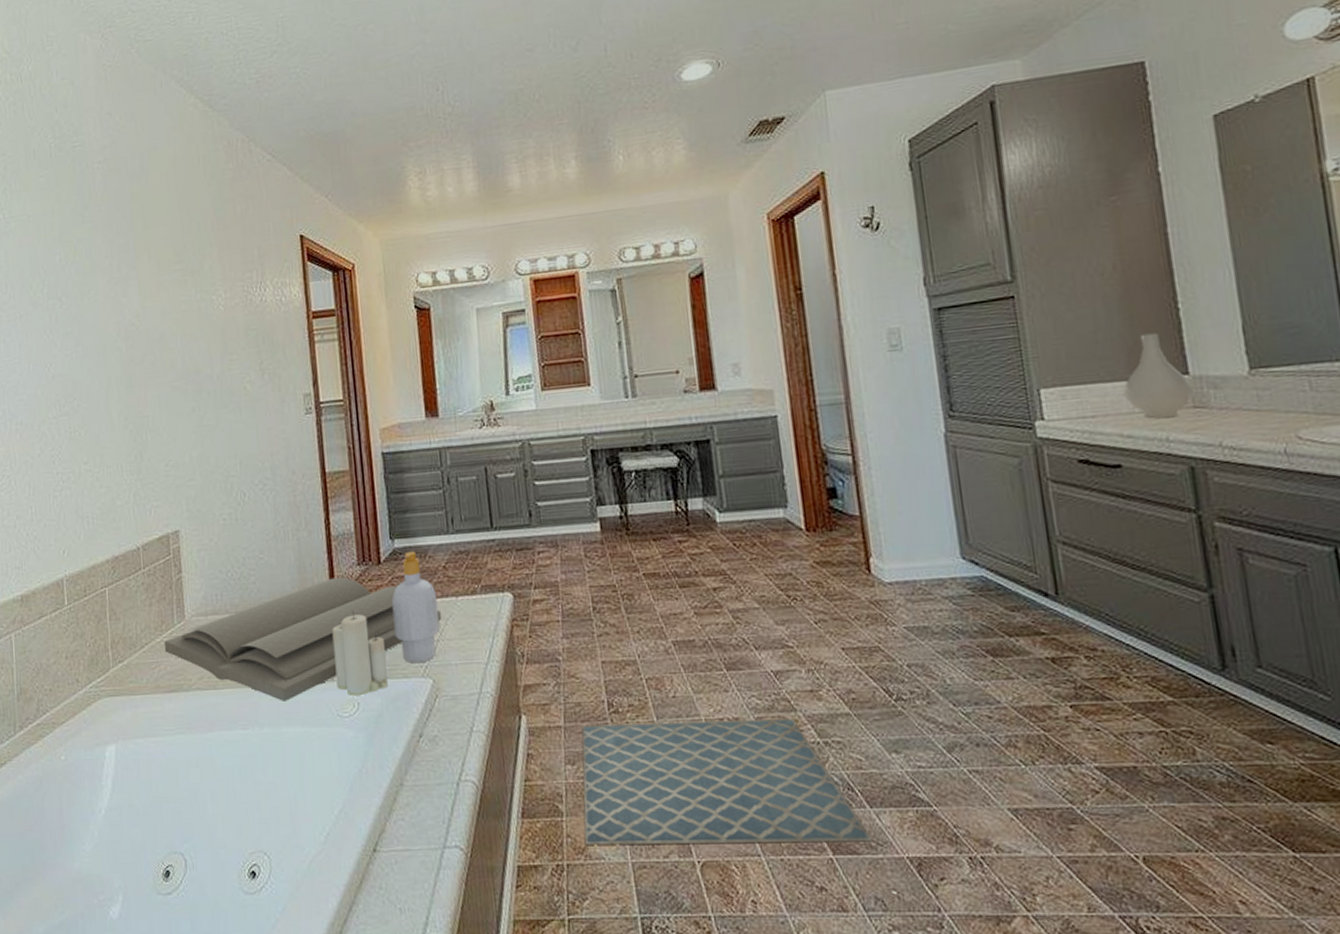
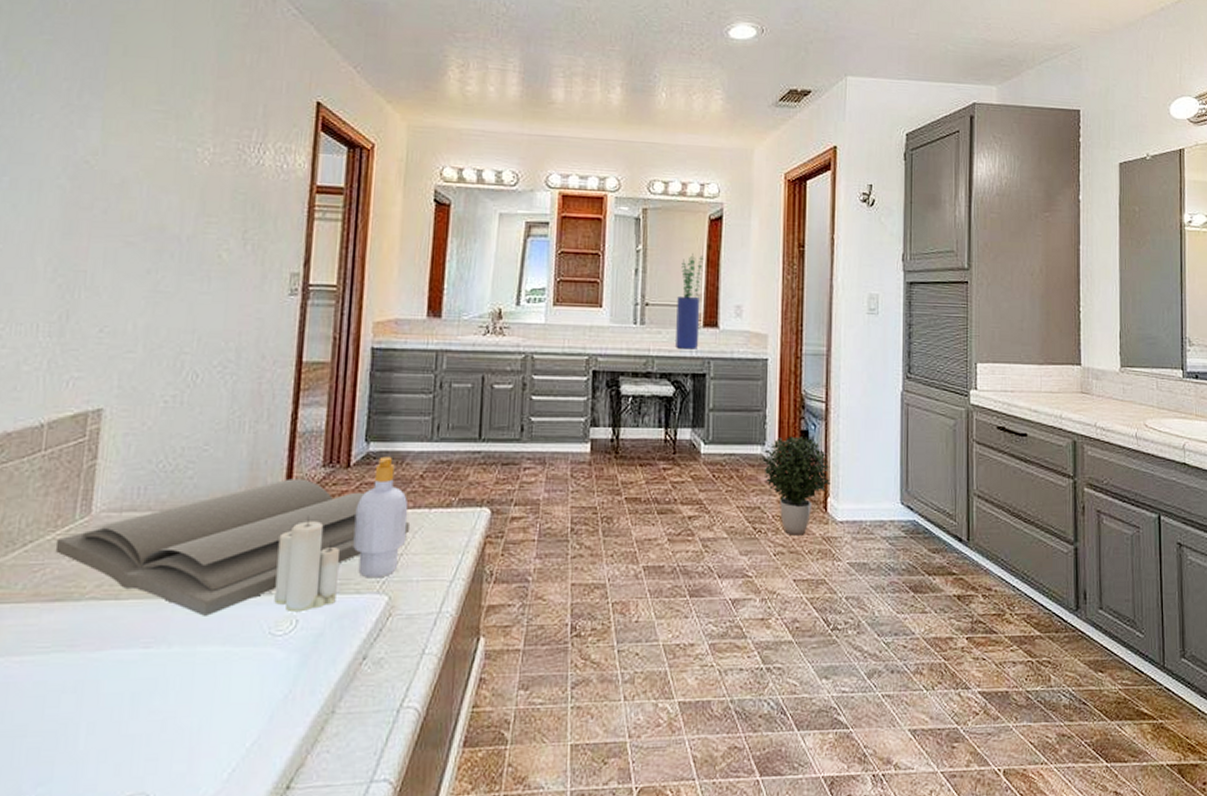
bath mat: present [582,719,873,845] -> none [525,645,796,774]
vase: none [666,316,698,417] -> present [676,253,703,349]
potted plant: none [787,494,872,601] -> present [762,436,831,535]
vase: present [1123,332,1194,419] -> none [1035,328,1082,399]

